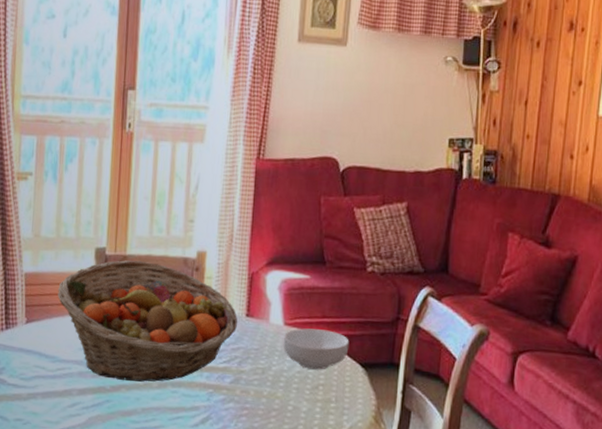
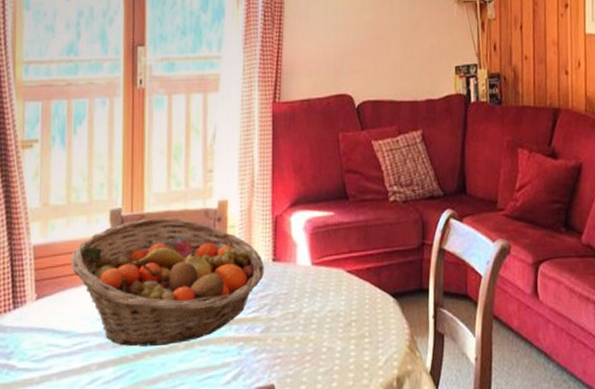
cereal bowl: present [283,328,349,370] -> none [312,264,378,307]

